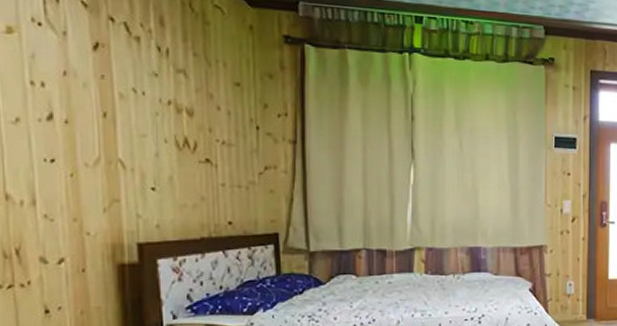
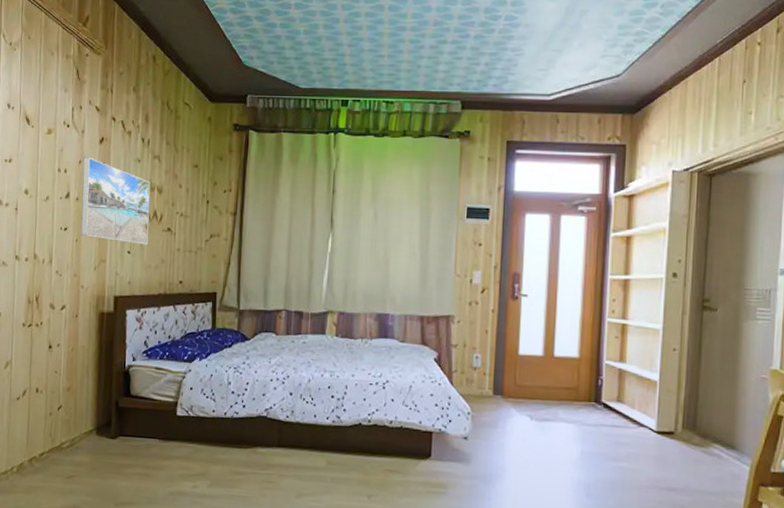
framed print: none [69,67,180,180] -> present [80,157,150,245]

